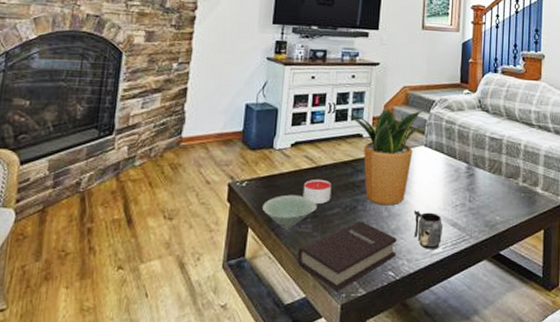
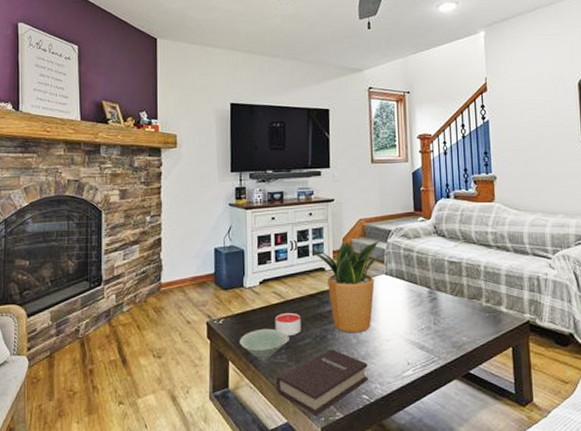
mug: present [414,210,443,249] -> none [382,336,411,372]

